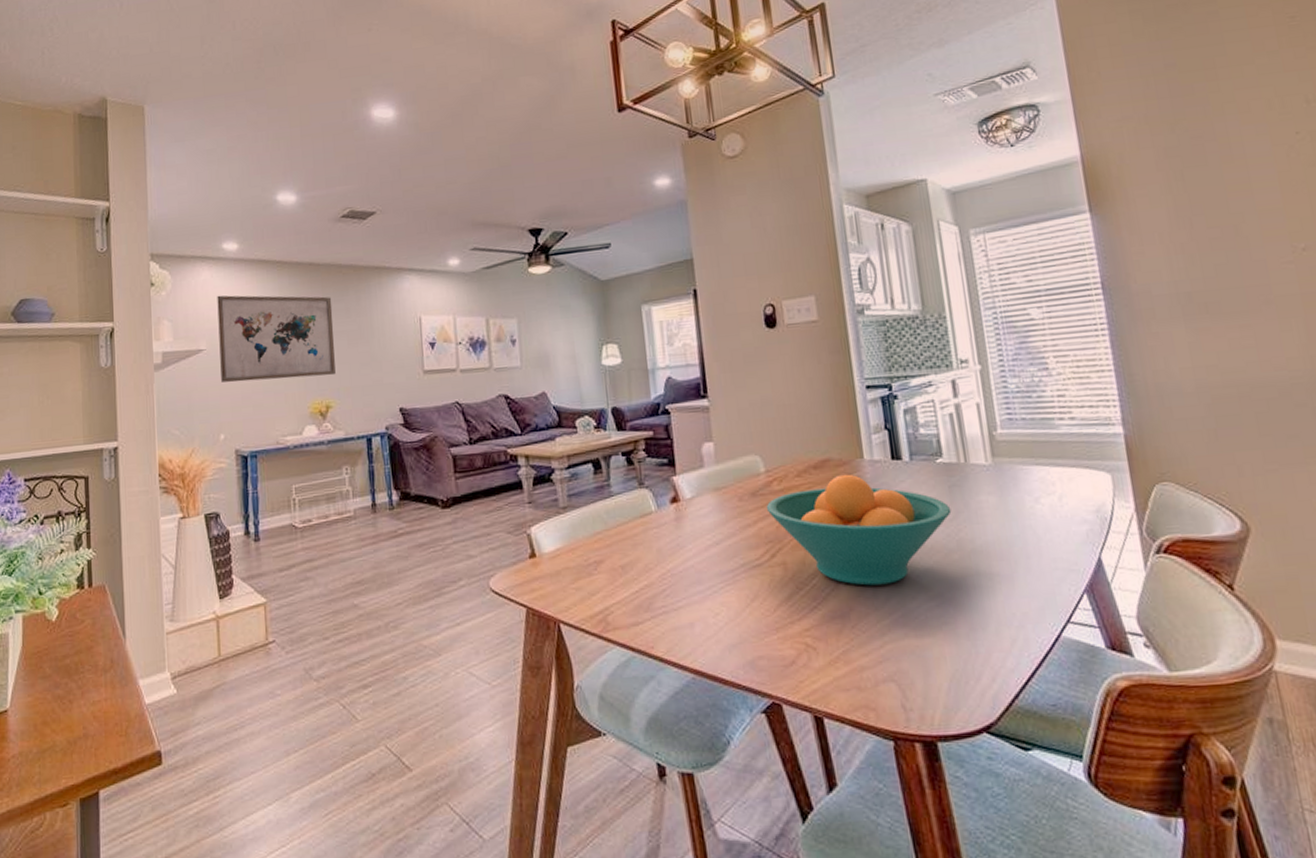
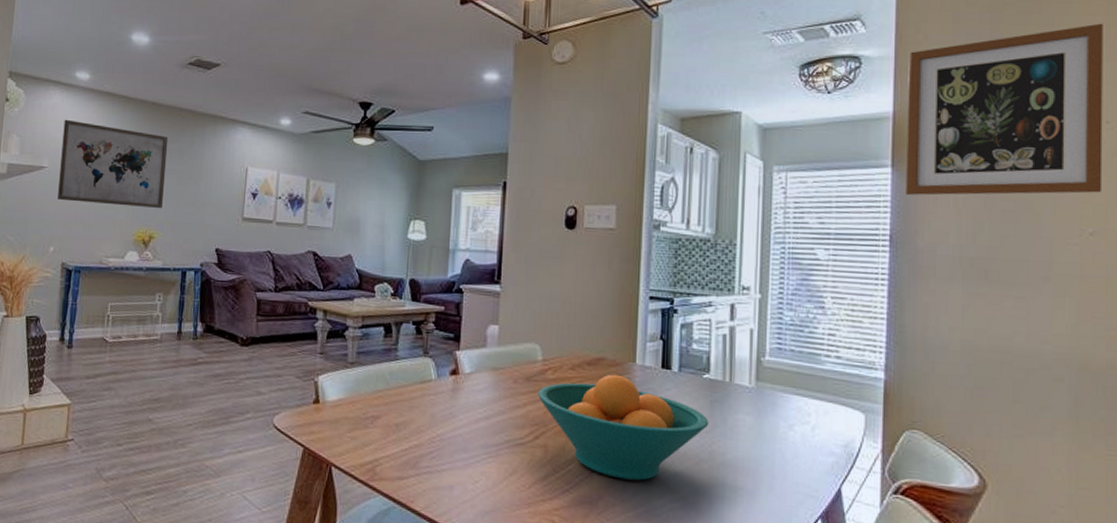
wall art: none [1085,34,1306,238] -> present [906,23,1103,196]

